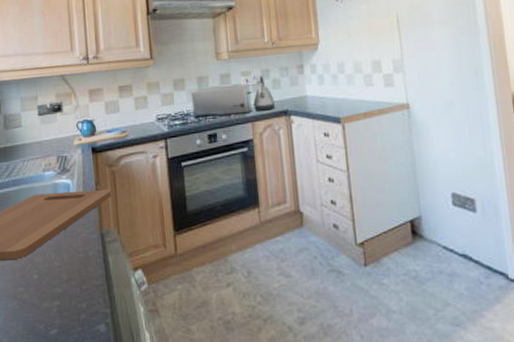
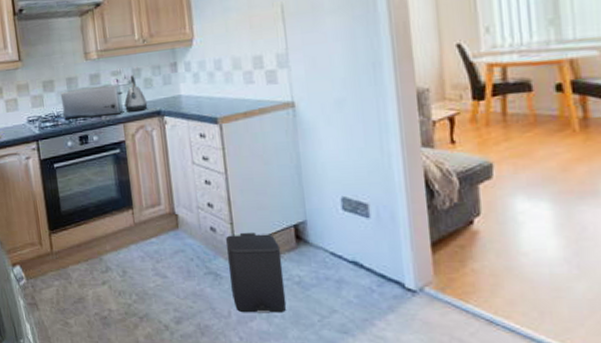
pedal bin: none [347,229,404,310] -> present [225,233,287,313]

